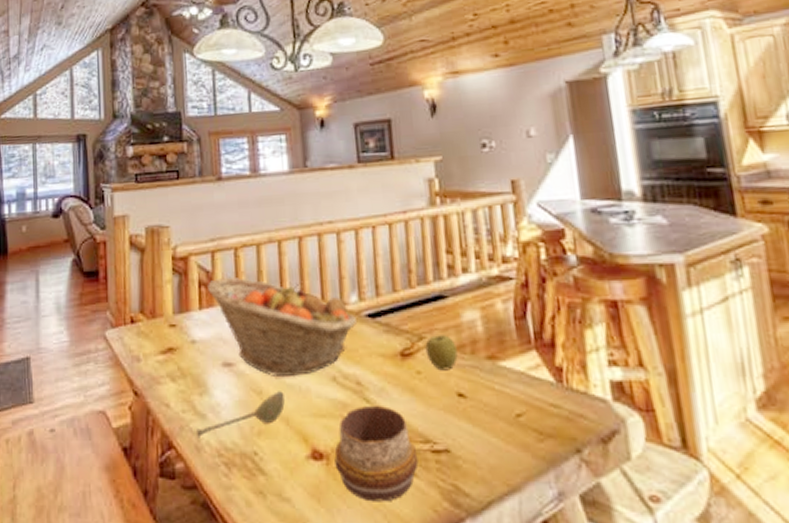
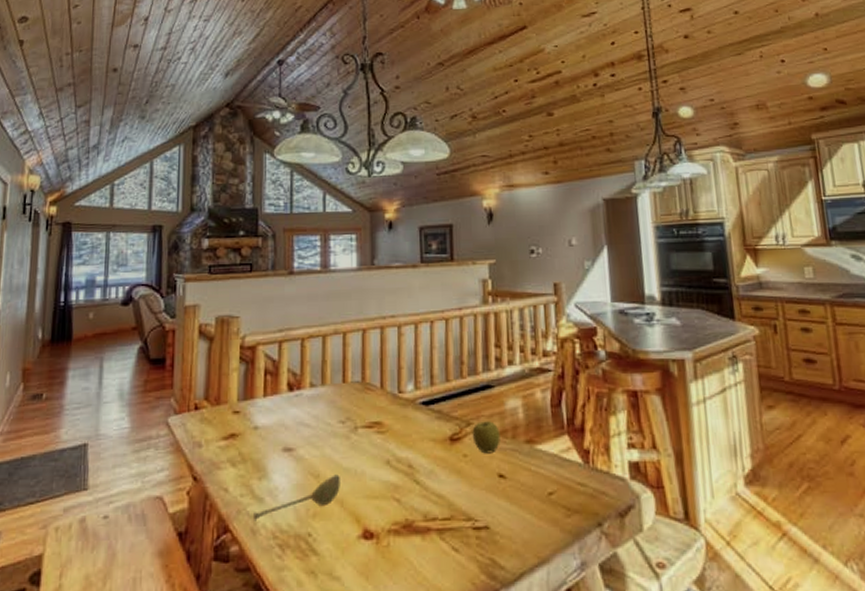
fruit basket: present [208,277,358,377] -> none [273,366,413,461]
decorative bowl: present [334,406,419,502] -> none [384,487,461,578]

